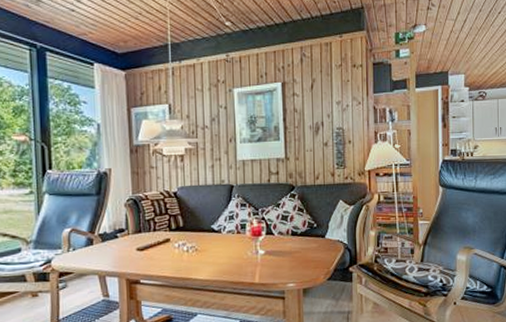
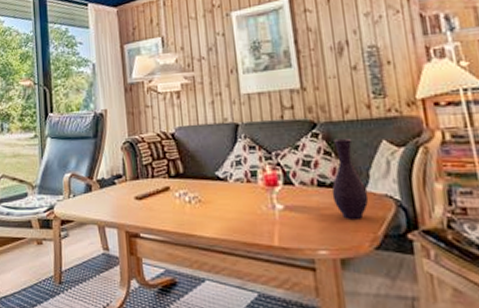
vase: none [301,198,327,259] -> present [331,138,369,219]

